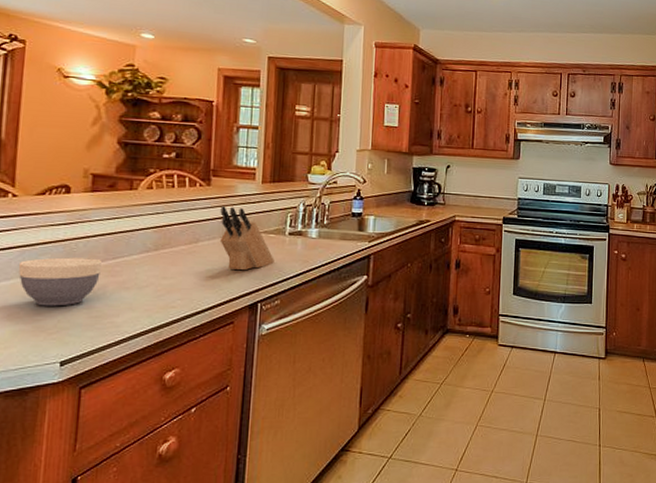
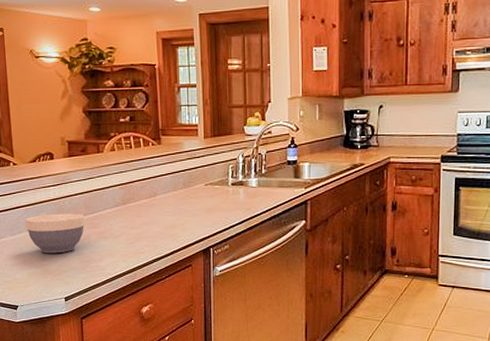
knife block: present [219,206,274,270] -> none [171,162,221,219]

